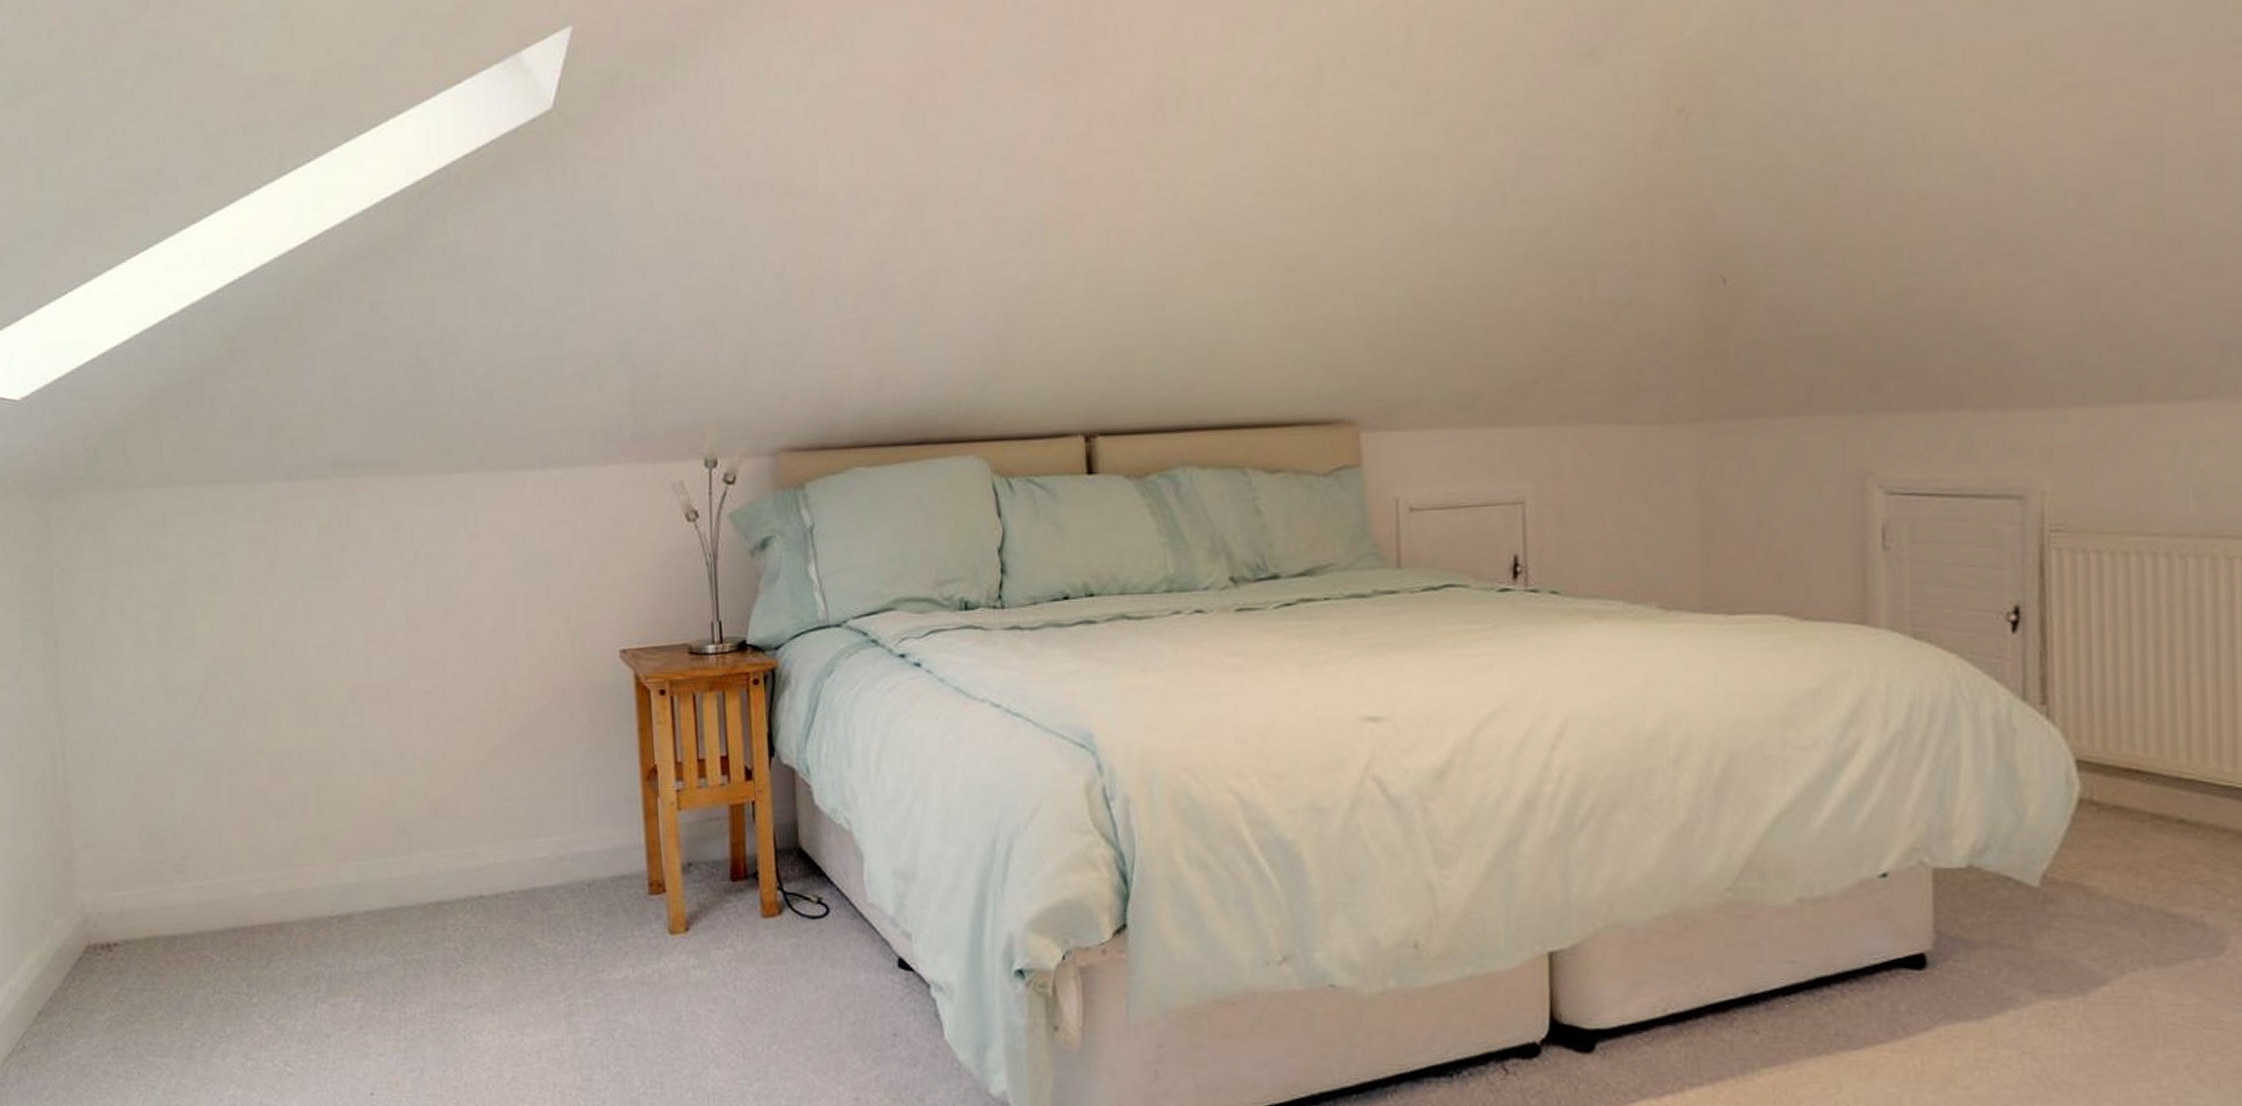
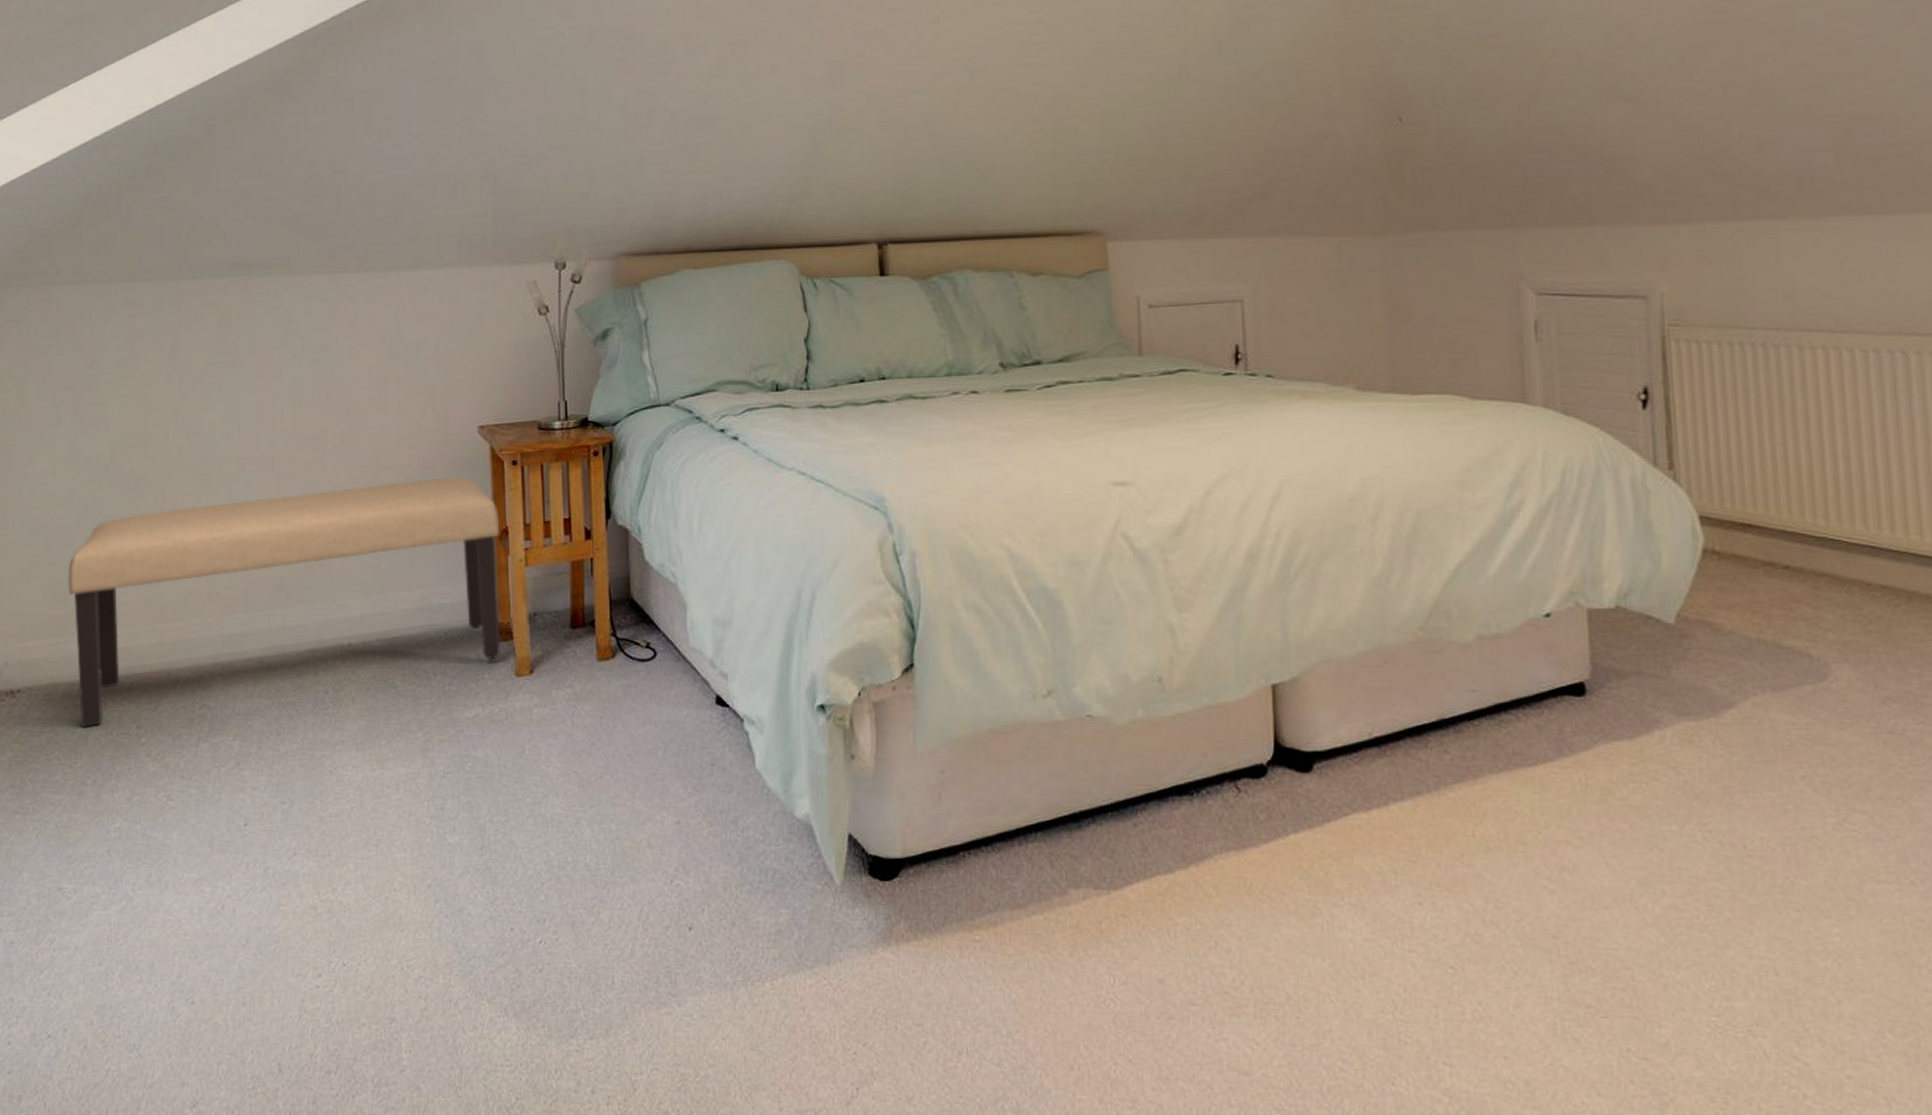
bench: none [163,708,651,986] -> present [68,477,500,728]

